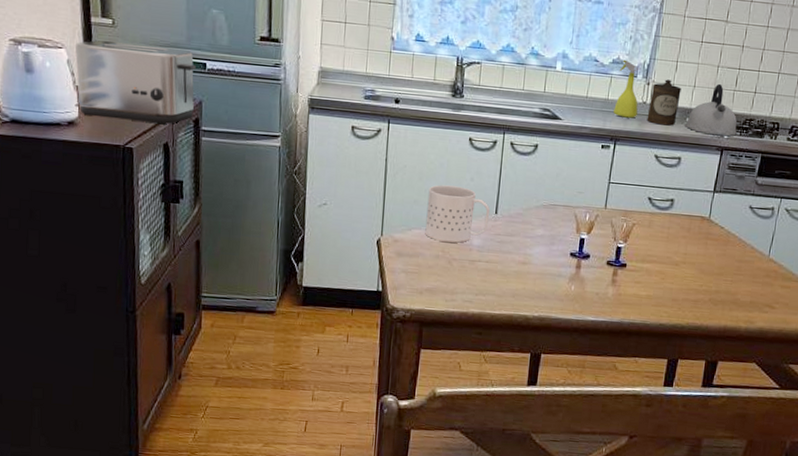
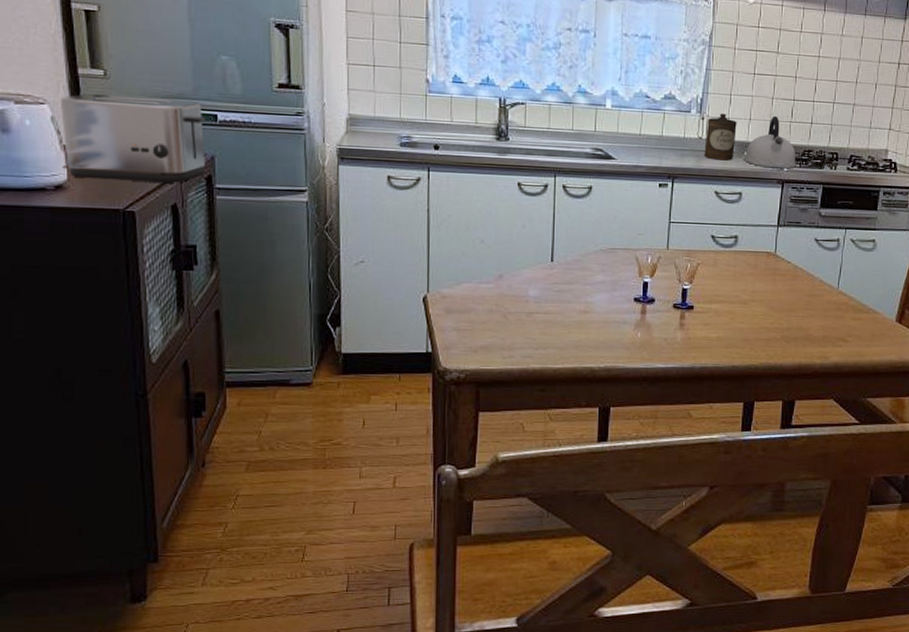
mug: present [425,184,490,243] -> none [476,234,546,295]
spray bottle: present [613,59,641,118] -> none [669,94,694,155]

